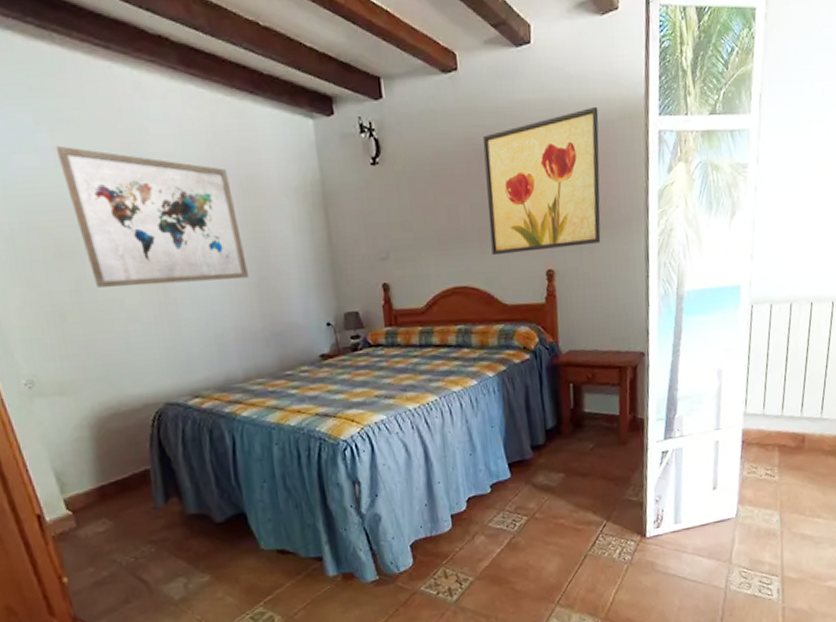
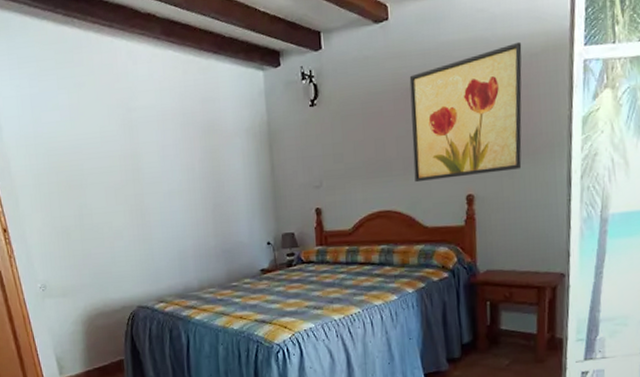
wall art: present [55,145,249,288] -> none [71,104,206,213]

